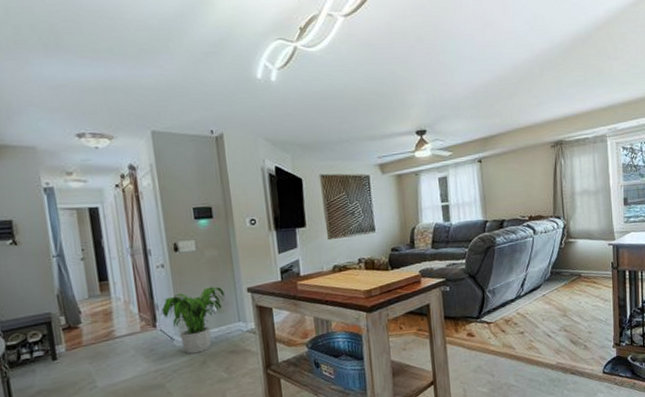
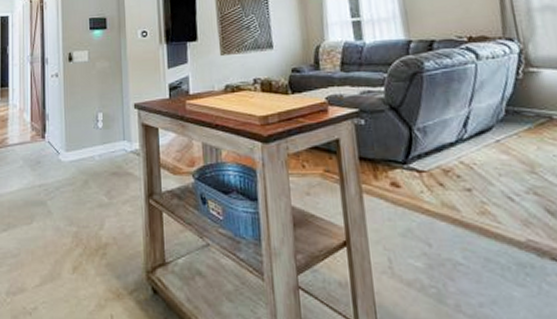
potted plant: present [158,286,225,354] -> none [49,100,112,171]

